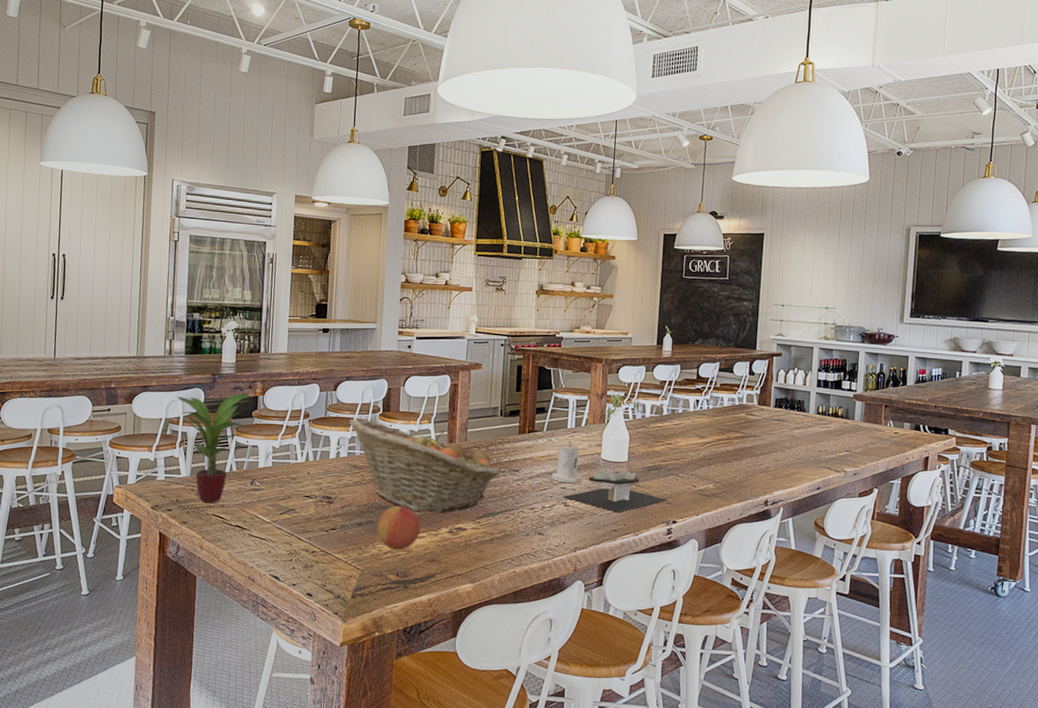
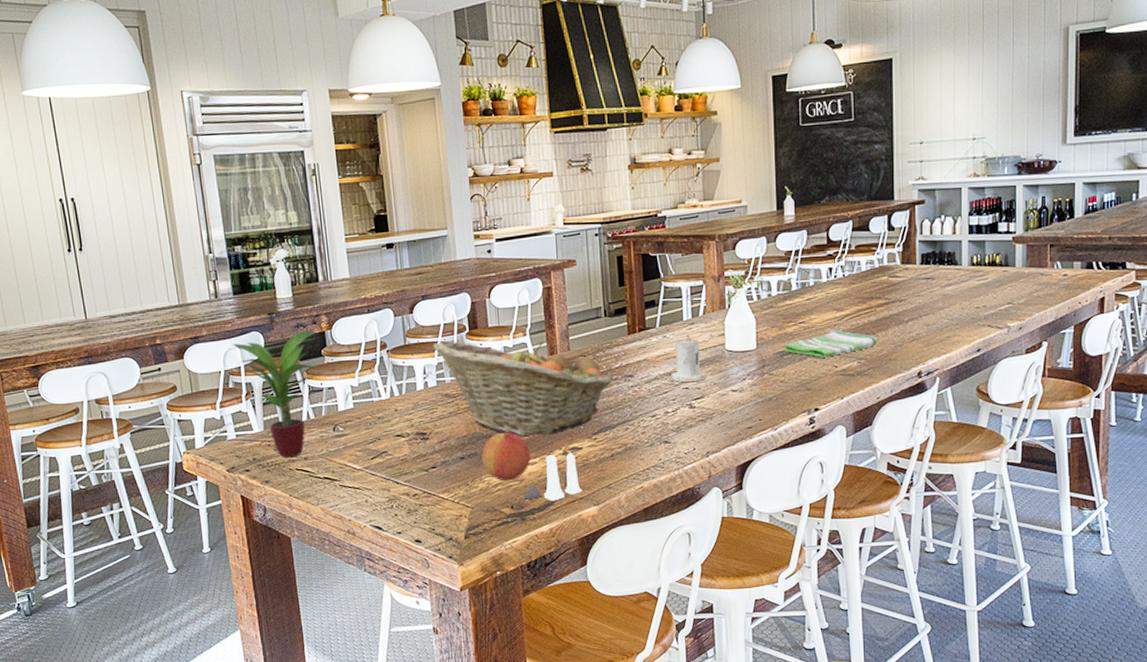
salt and pepper shaker set: none [409,531,461,574] -> present [524,453,582,502]
napkin holder: present [563,471,667,513] -> none [687,360,806,408]
dish towel: none [651,453,732,477] -> present [784,329,878,358]

